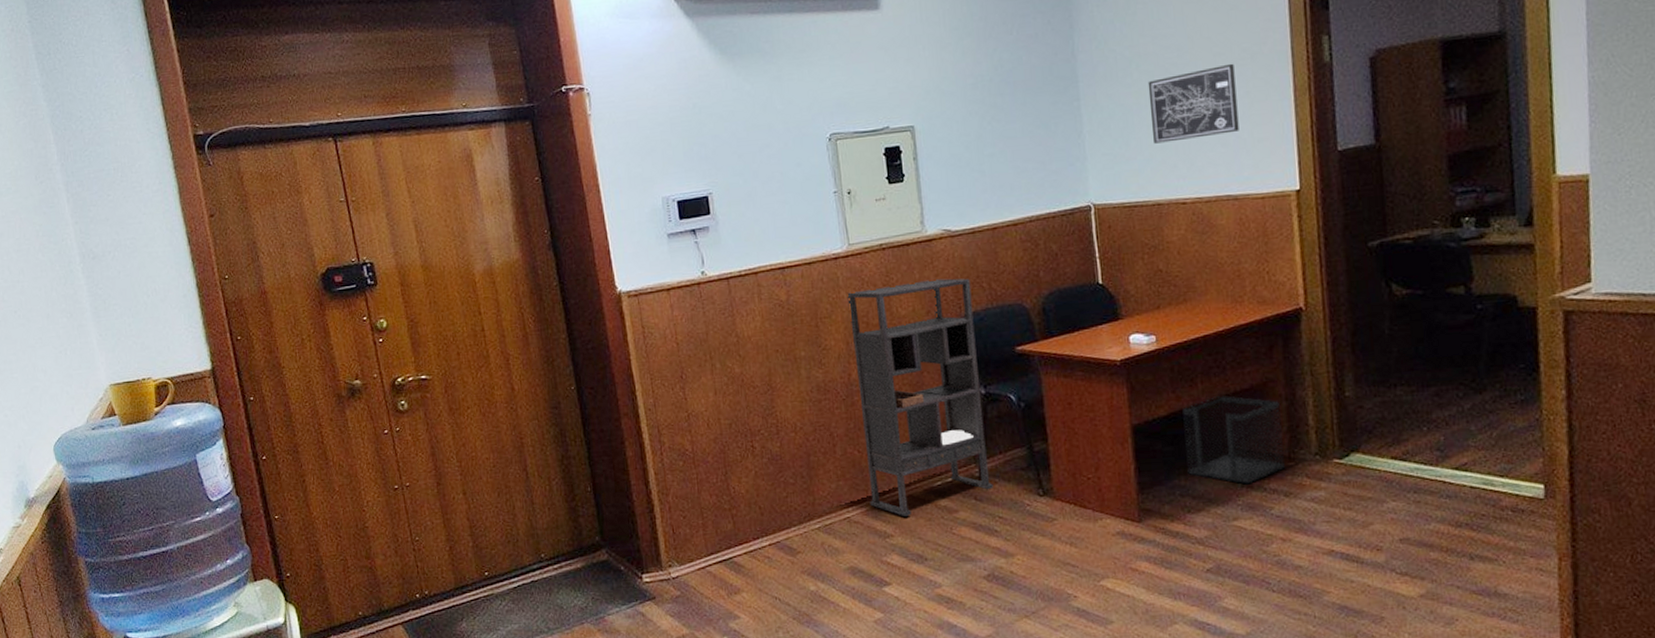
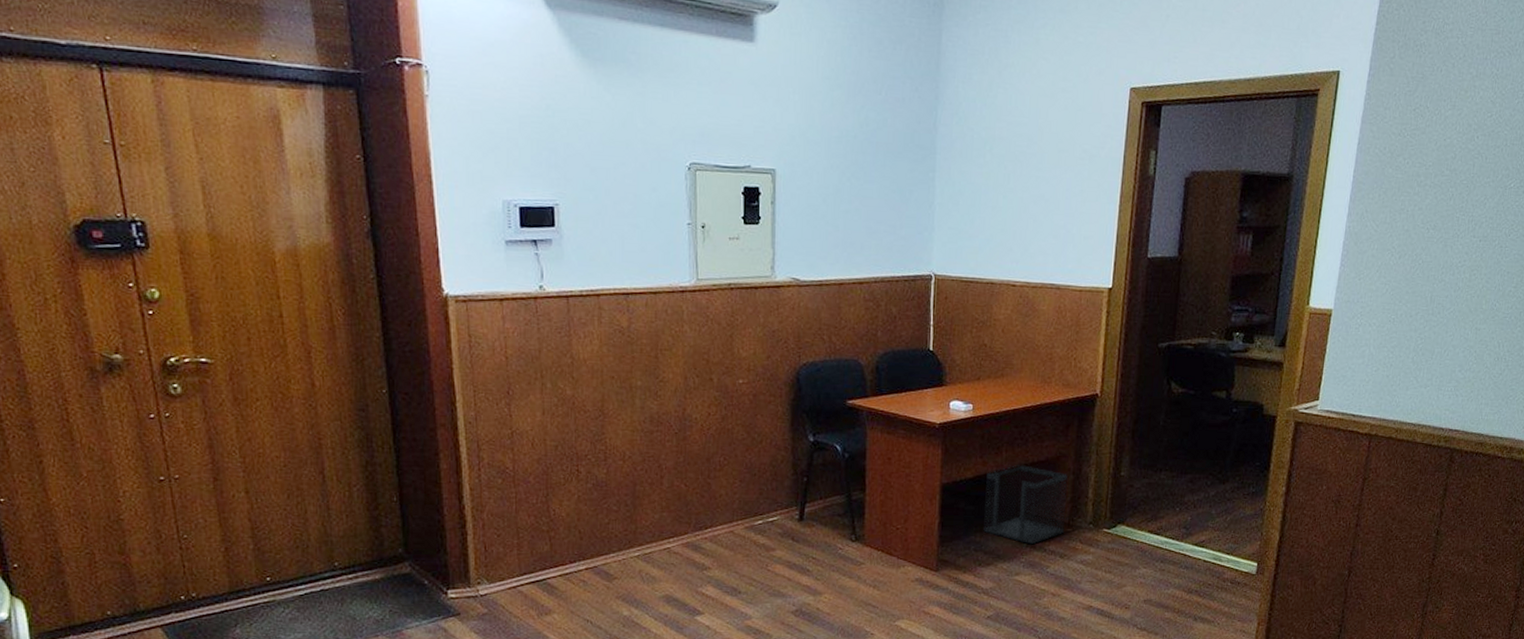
bookshelf: present [847,278,993,516] -> none [690,325,812,551]
wall art: present [1147,63,1239,144] -> none [995,161,1074,227]

